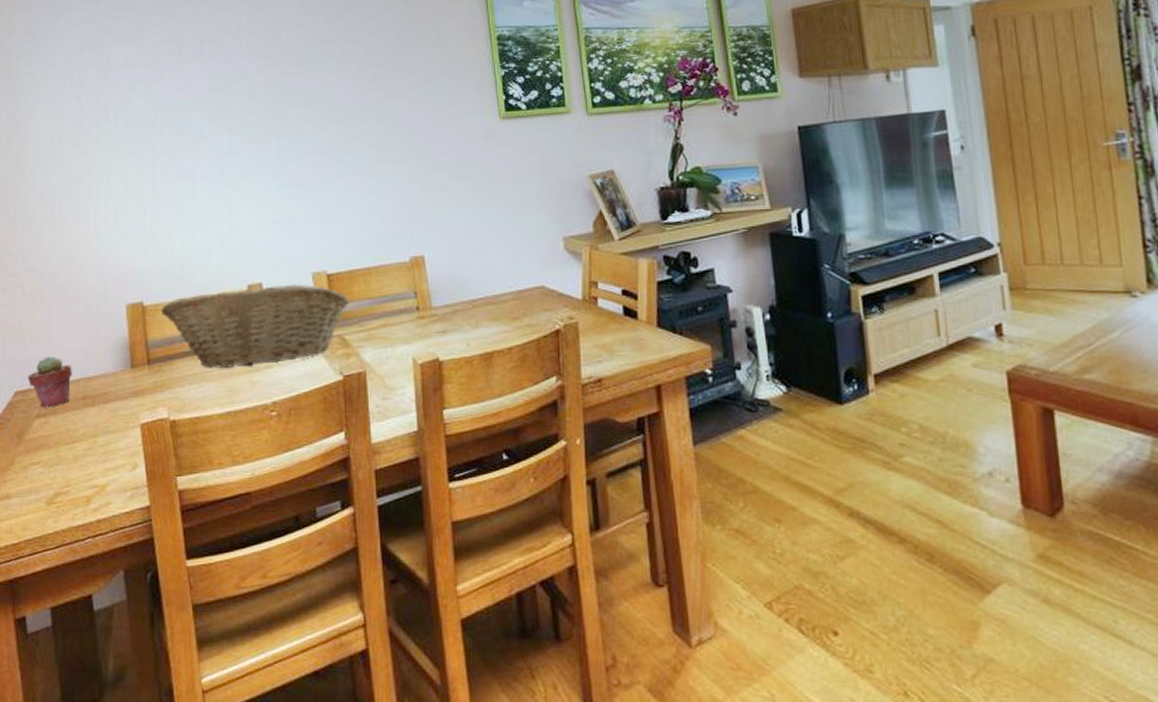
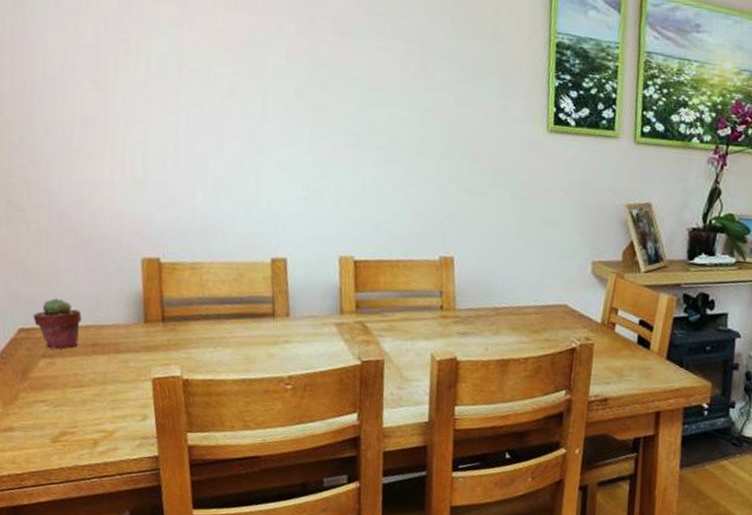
fruit basket: present [160,284,350,369] -> none [178,260,375,340]

